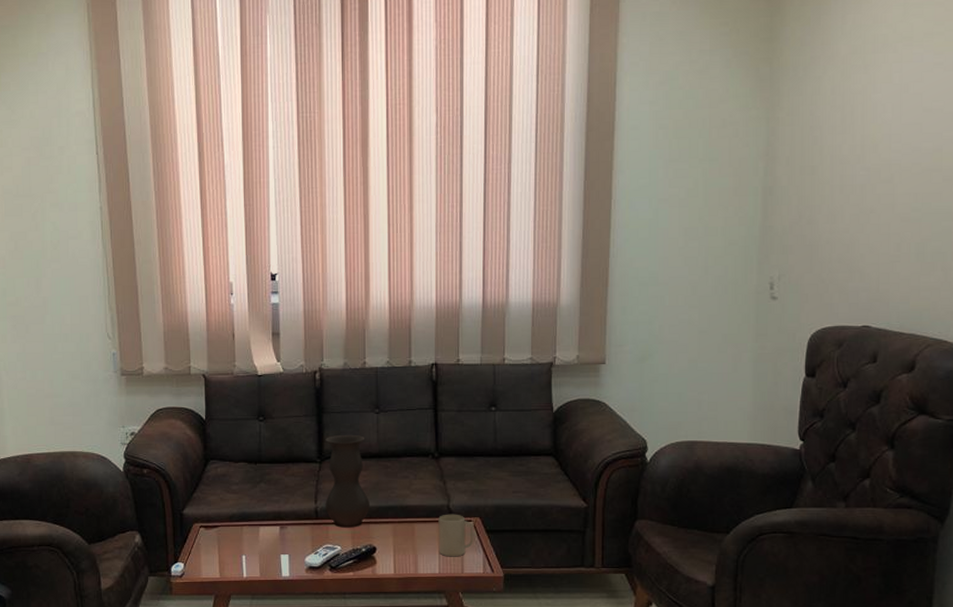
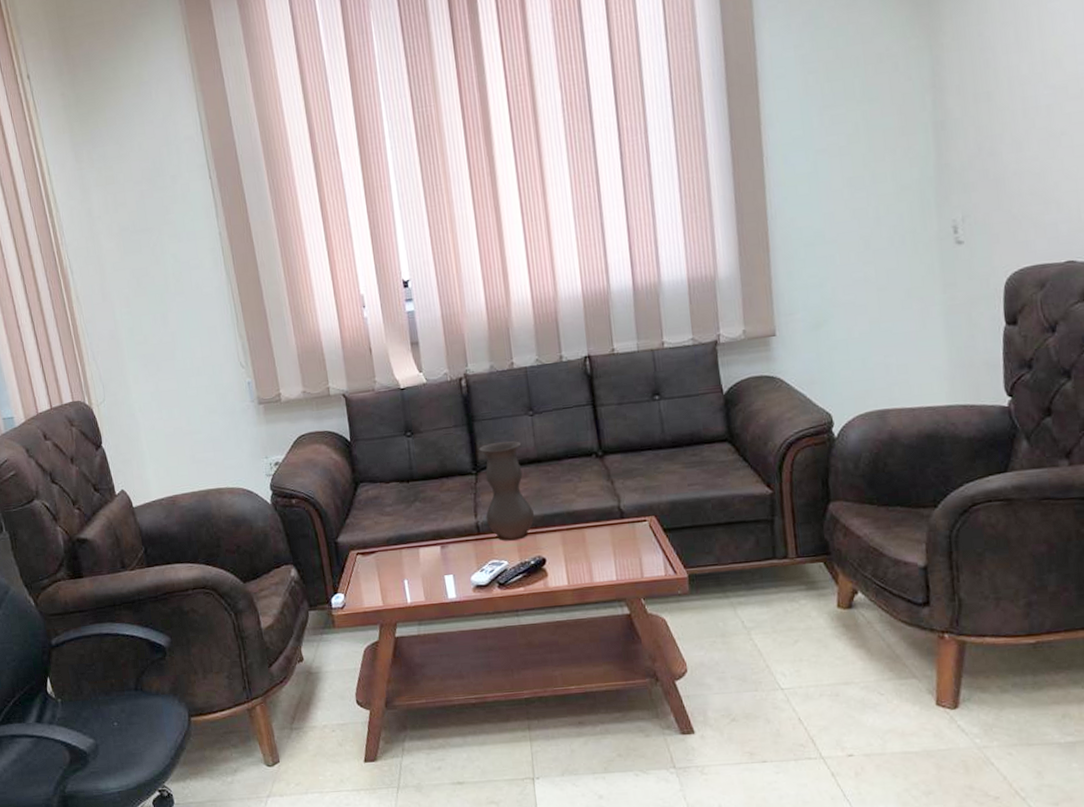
mug: present [438,514,474,557] -> none [609,514,651,562]

